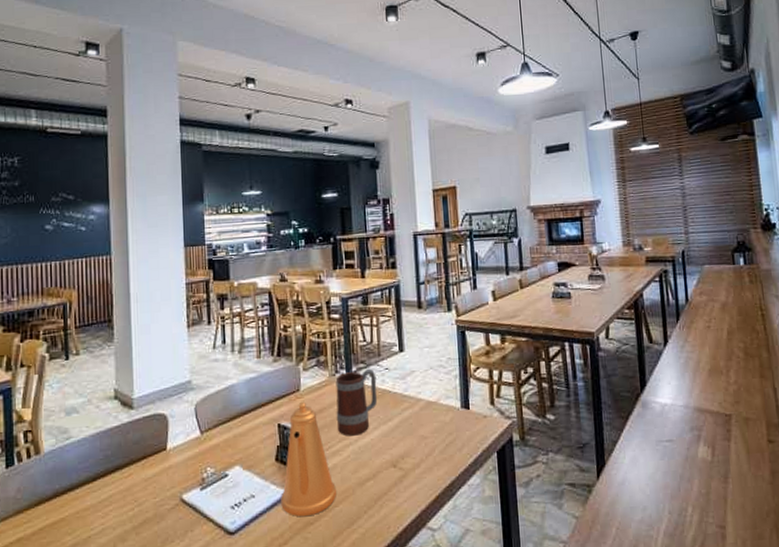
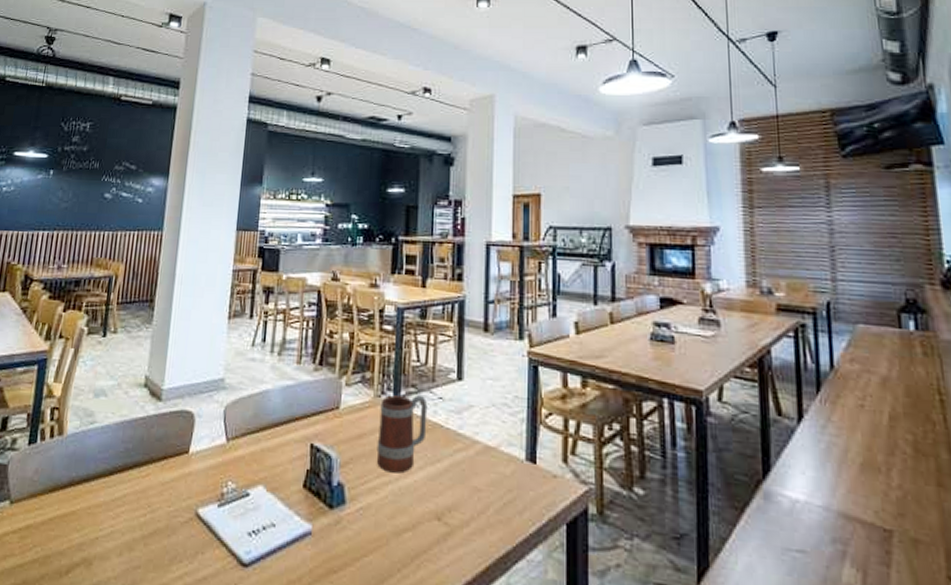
coffee pot: present [281,401,337,517] -> none [303,421,369,562]

